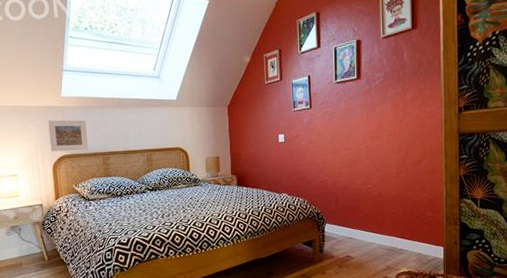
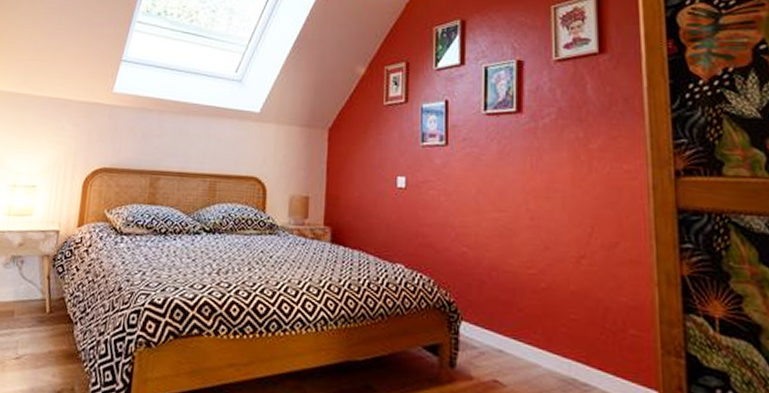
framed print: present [48,120,89,152] -> none [85,120,137,165]

